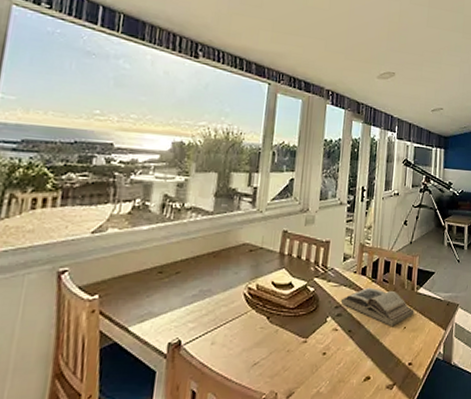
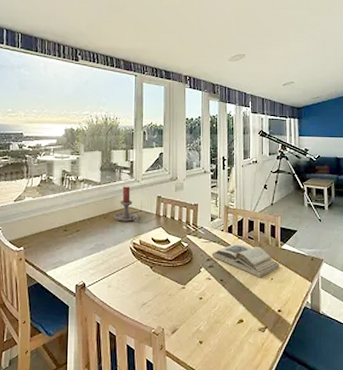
candle holder: none [227,217,258,262] -> present [115,186,138,222]

